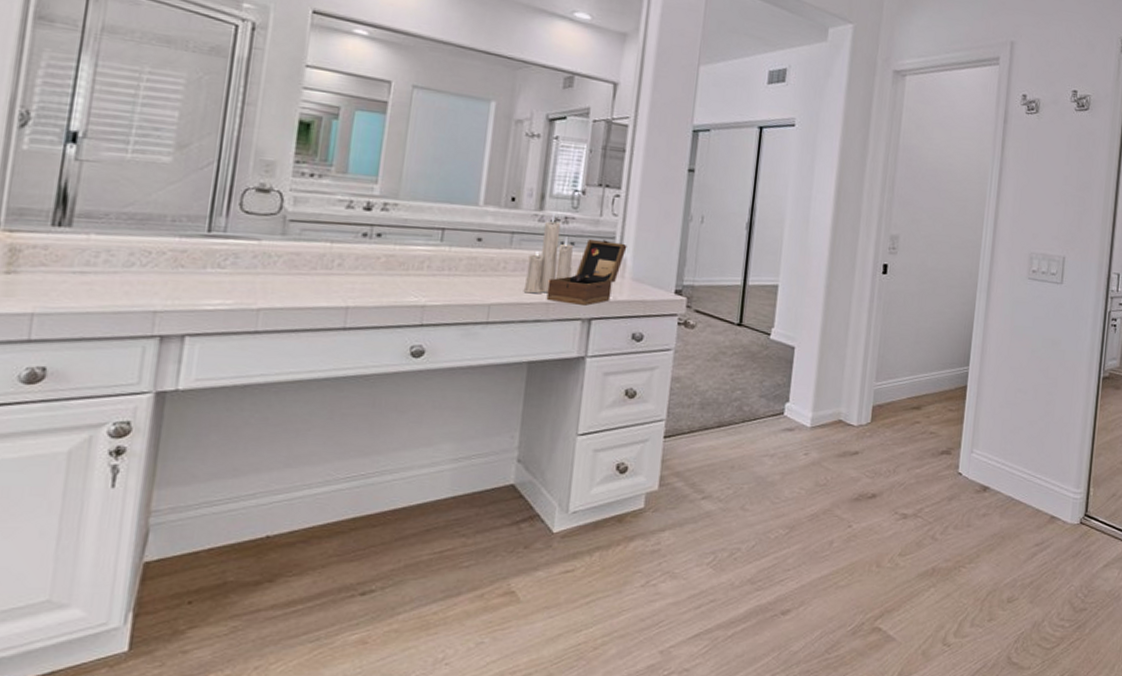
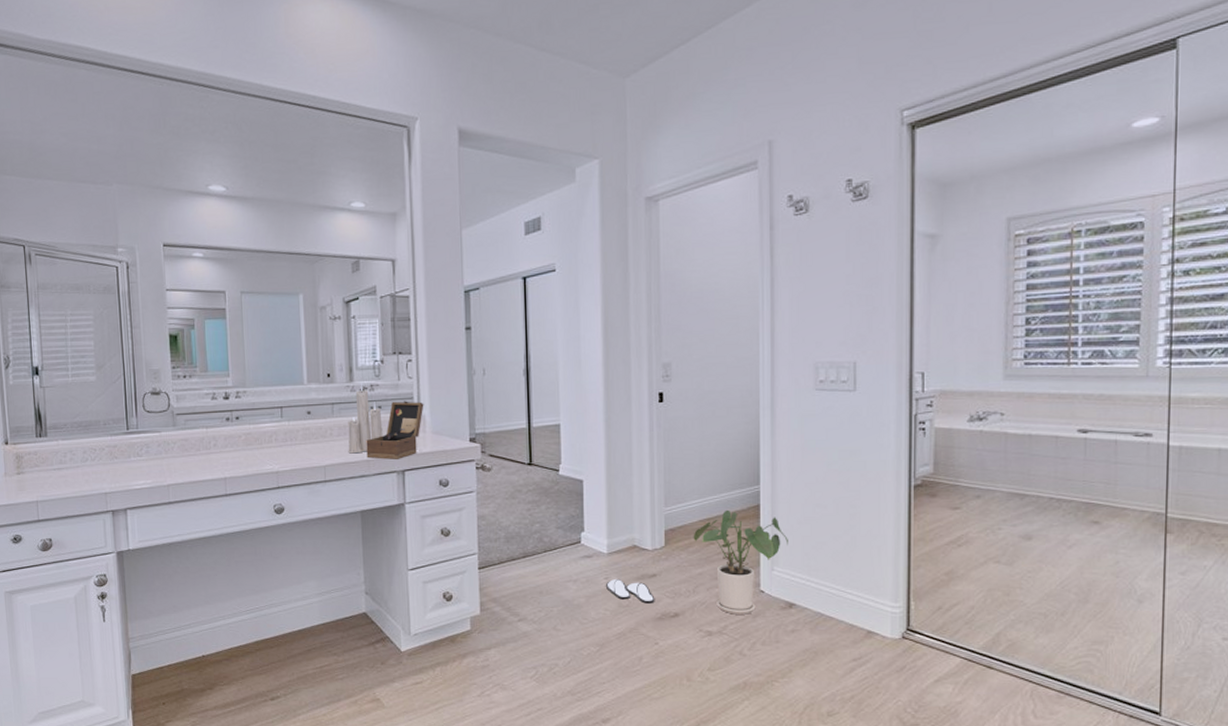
slippers: none [805,454,854,483] -> present [606,578,655,604]
house plant: none [899,388,989,497] -> present [693,509,788,615]

